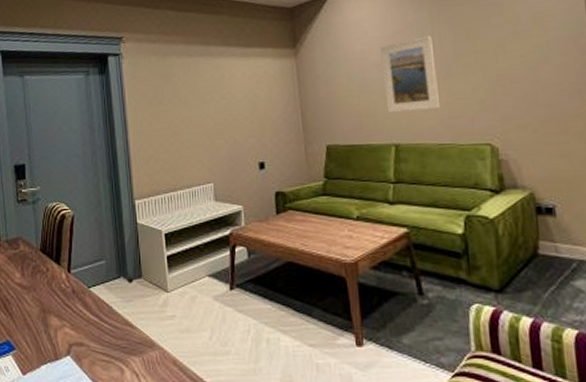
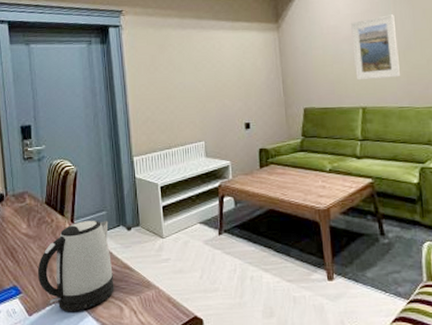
kettle: none [31,270,114,371] -> present [37,220,114,311]

